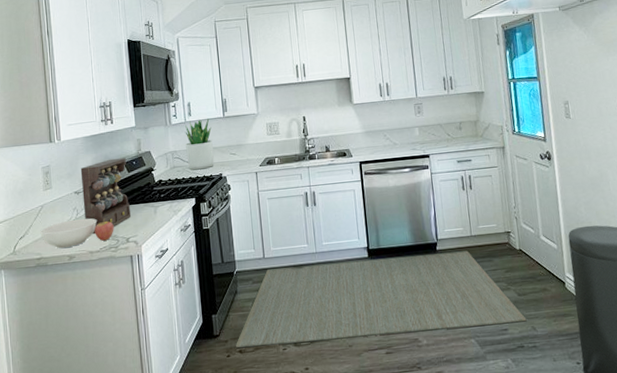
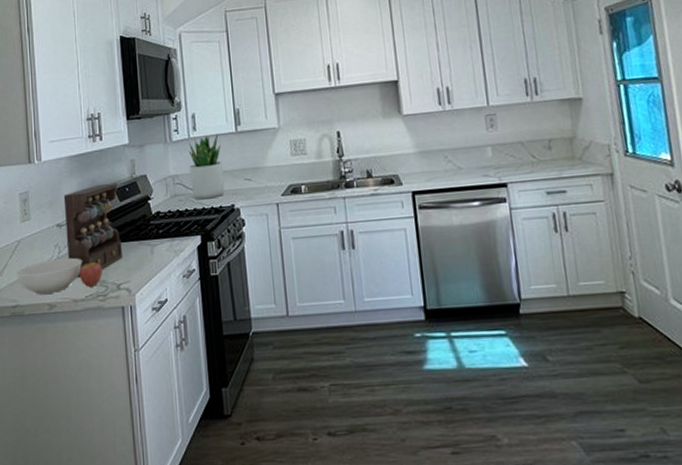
rug: present [235,250,527,349] -> none [251,316,653,435]

